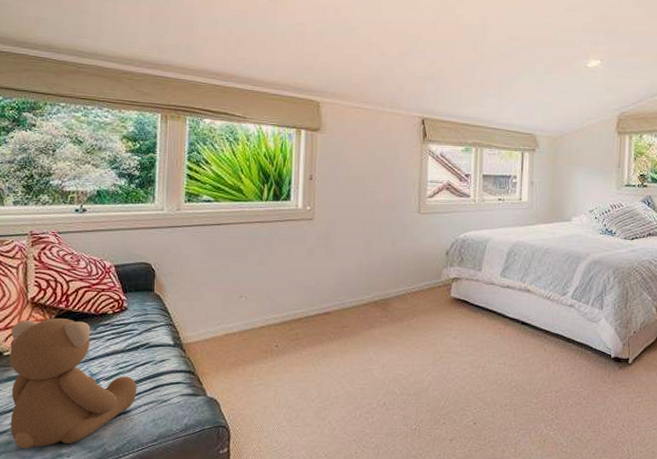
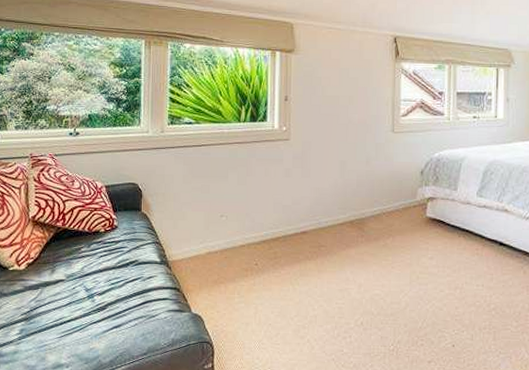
teddy bear: present [9,318,137,449] -> none [14,236,128,359]

